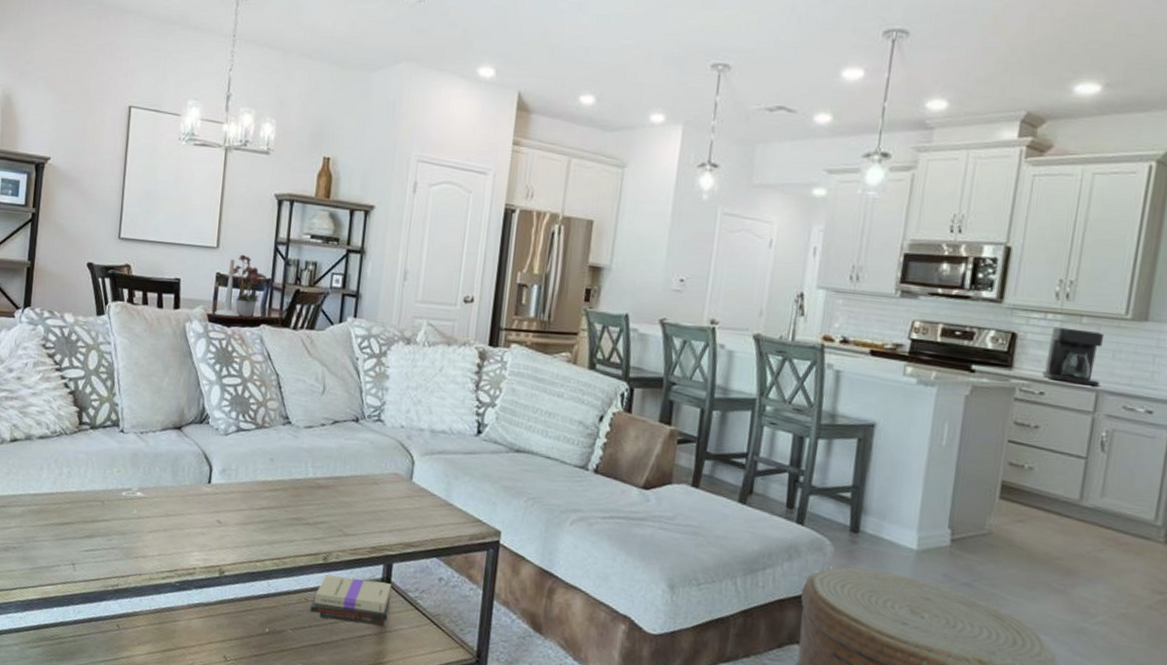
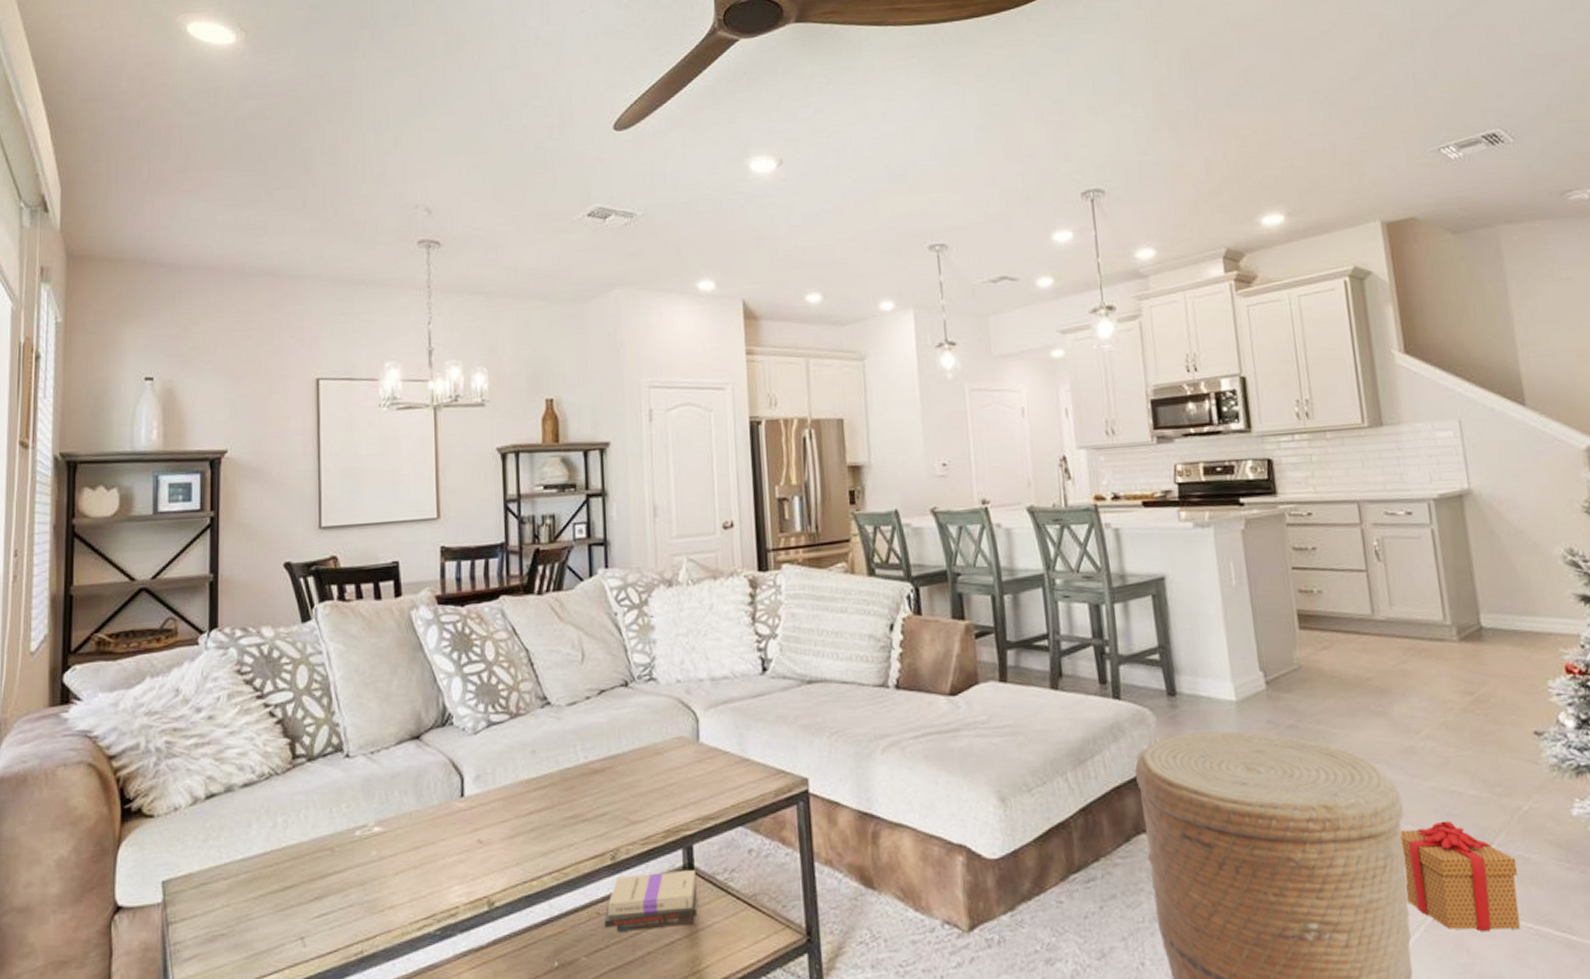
candlestick: present [214,259,240,318] -> none [443,528,474,596]
flower arrangement: present [232,254,269,319] -> none [460,520,502,593]
coffee maker: present [1042,326,1105,387] -> none [1302,444,1358,499]

